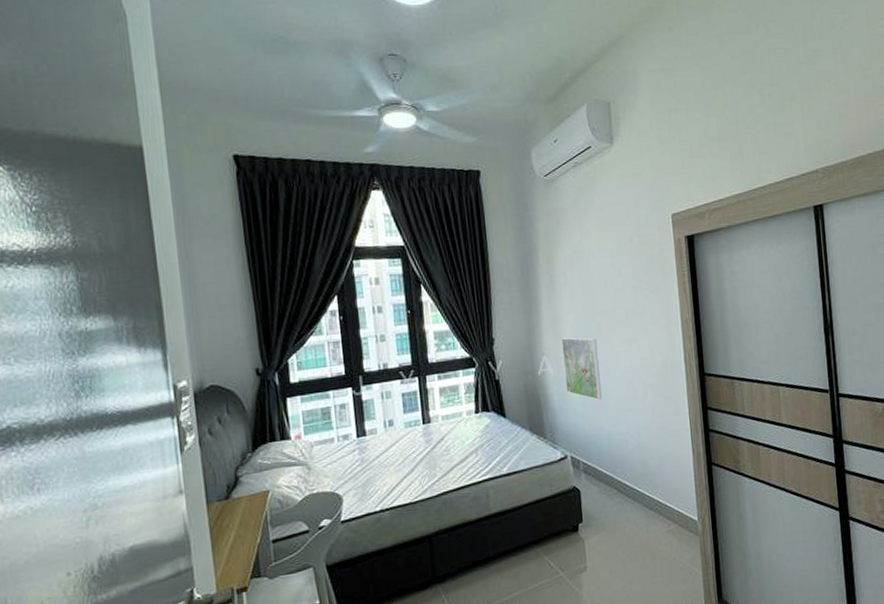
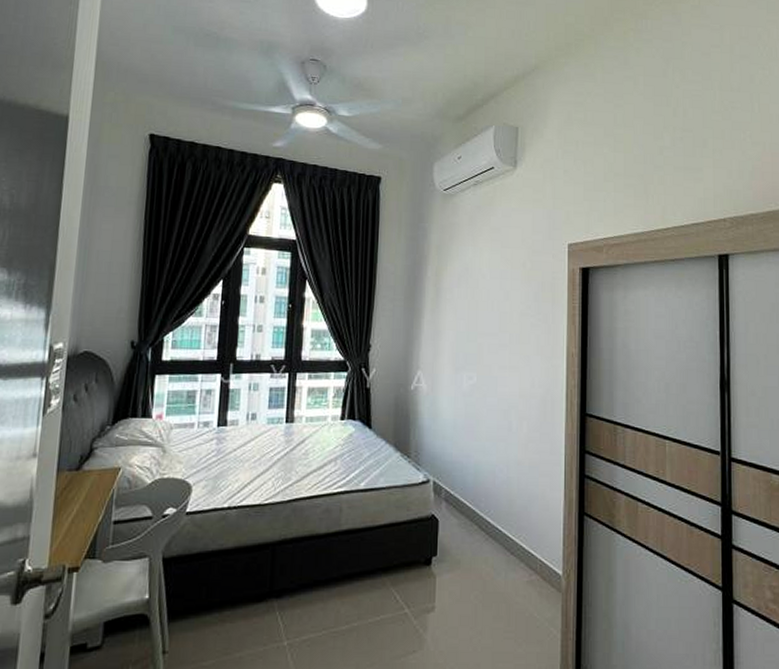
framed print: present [561,337,602,400] -> none [438,353,475,425]

